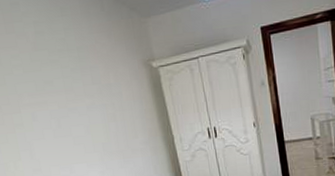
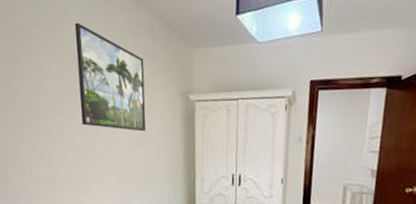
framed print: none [27,14,118,112] -> present [74,22,146,131]

